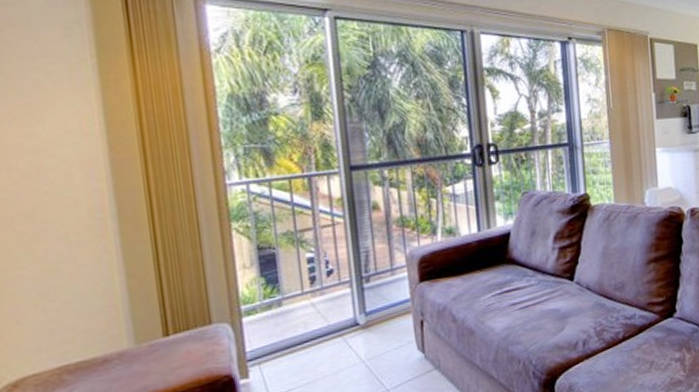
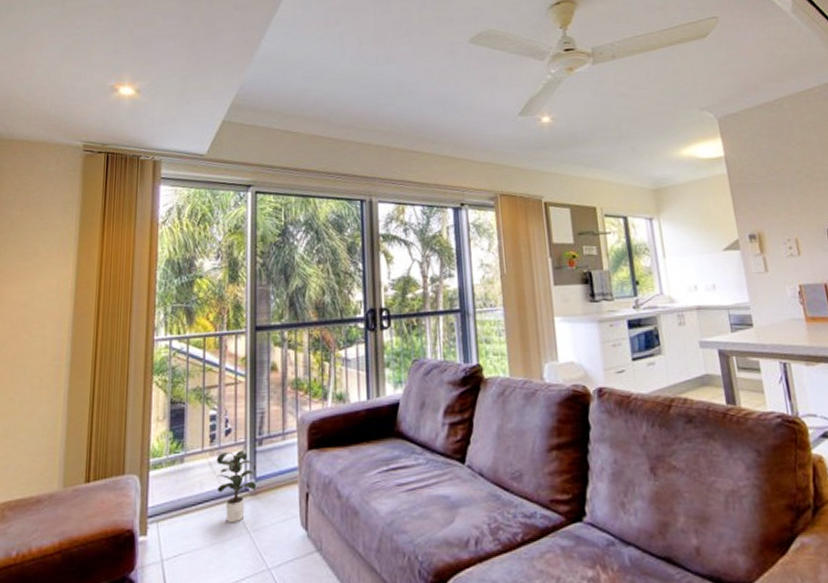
potted plant: none [319,288,368,356] -> present [216,450,257,524]

